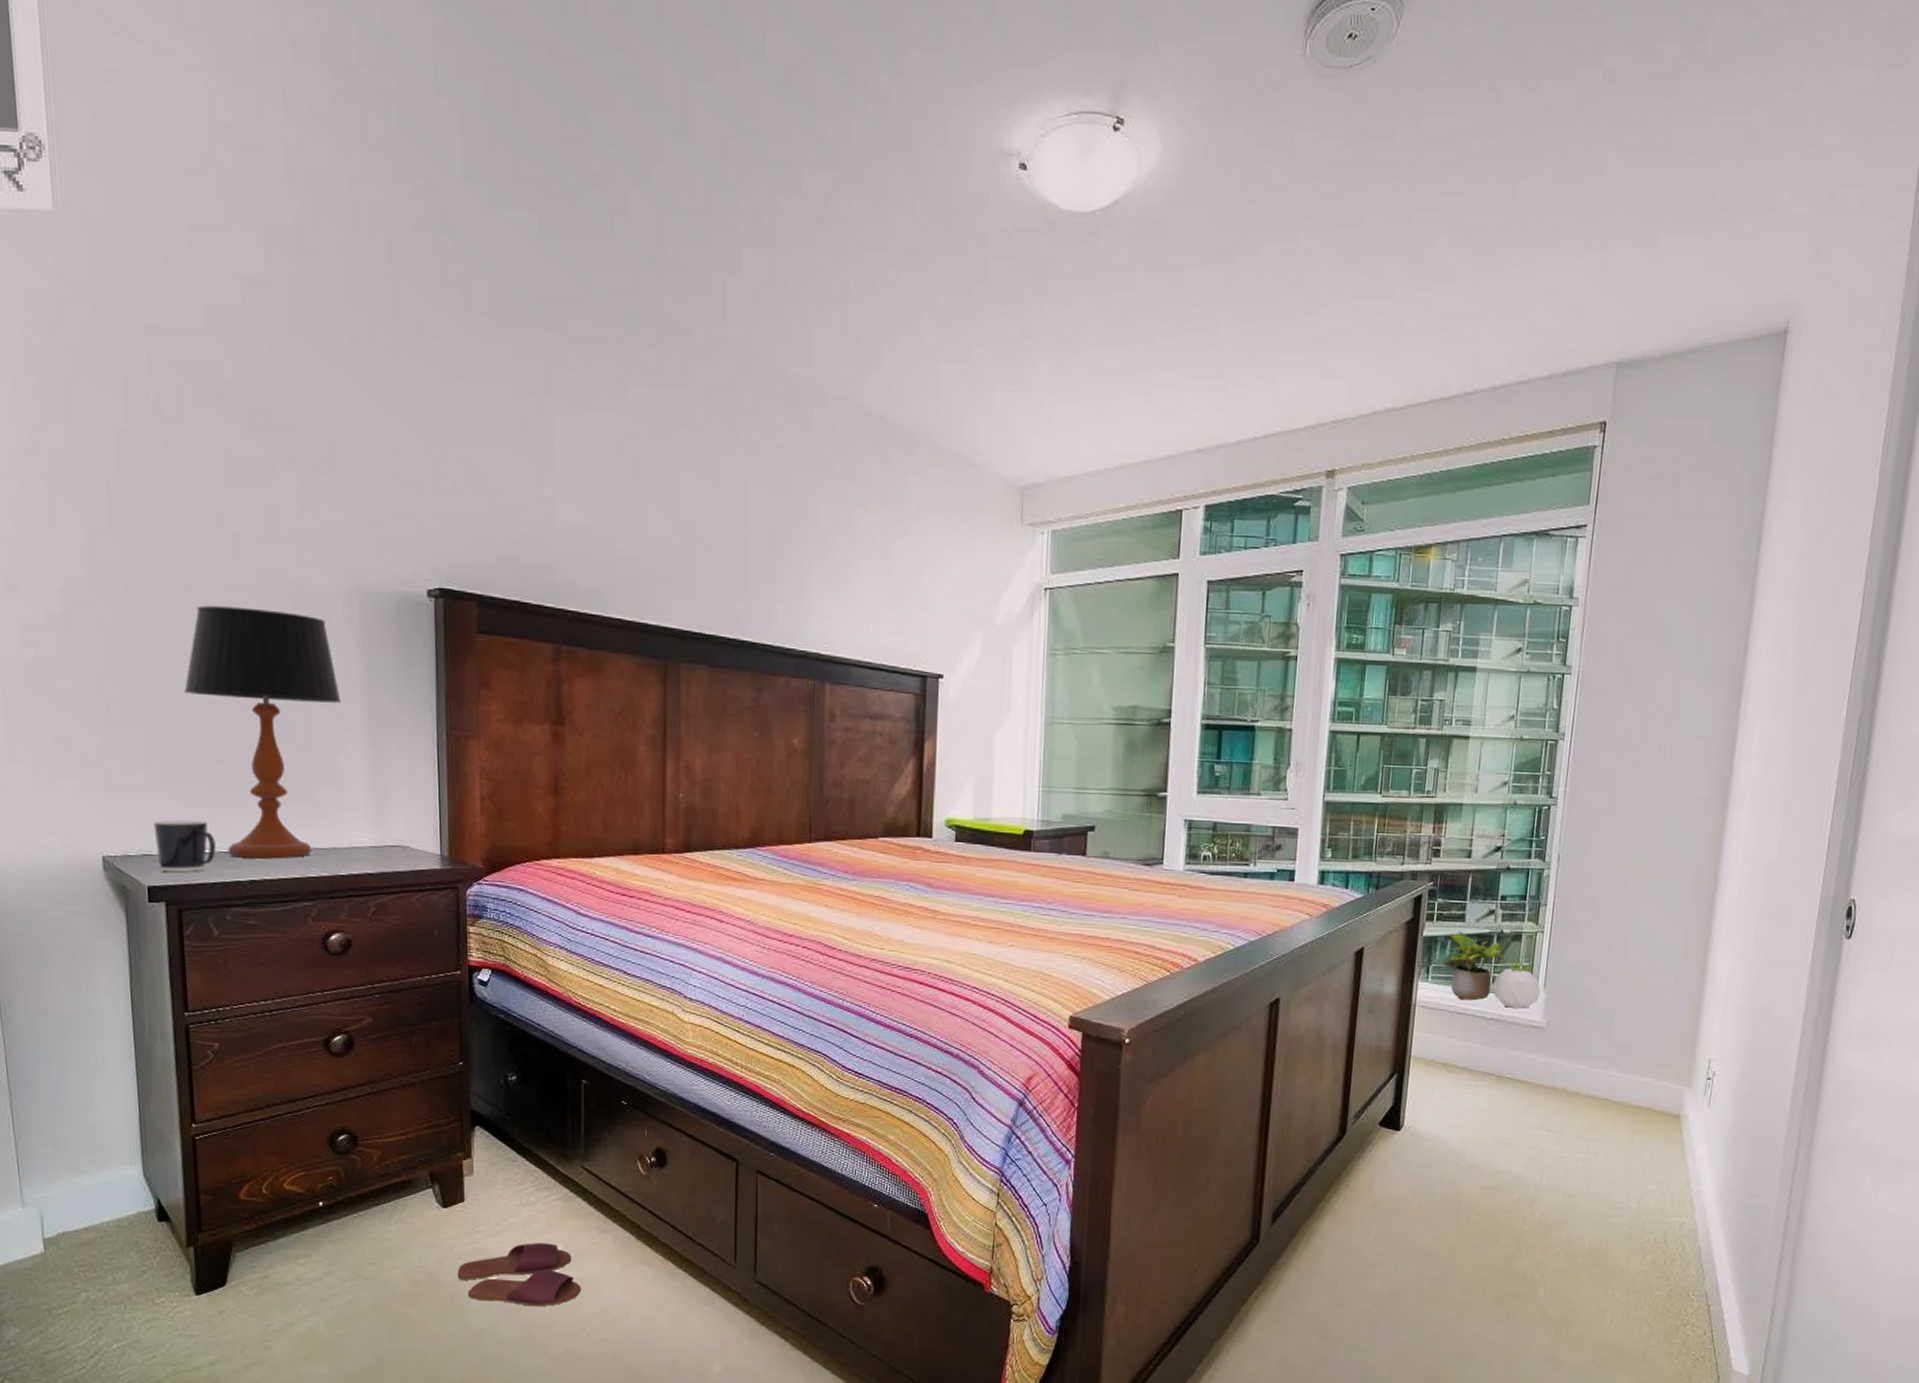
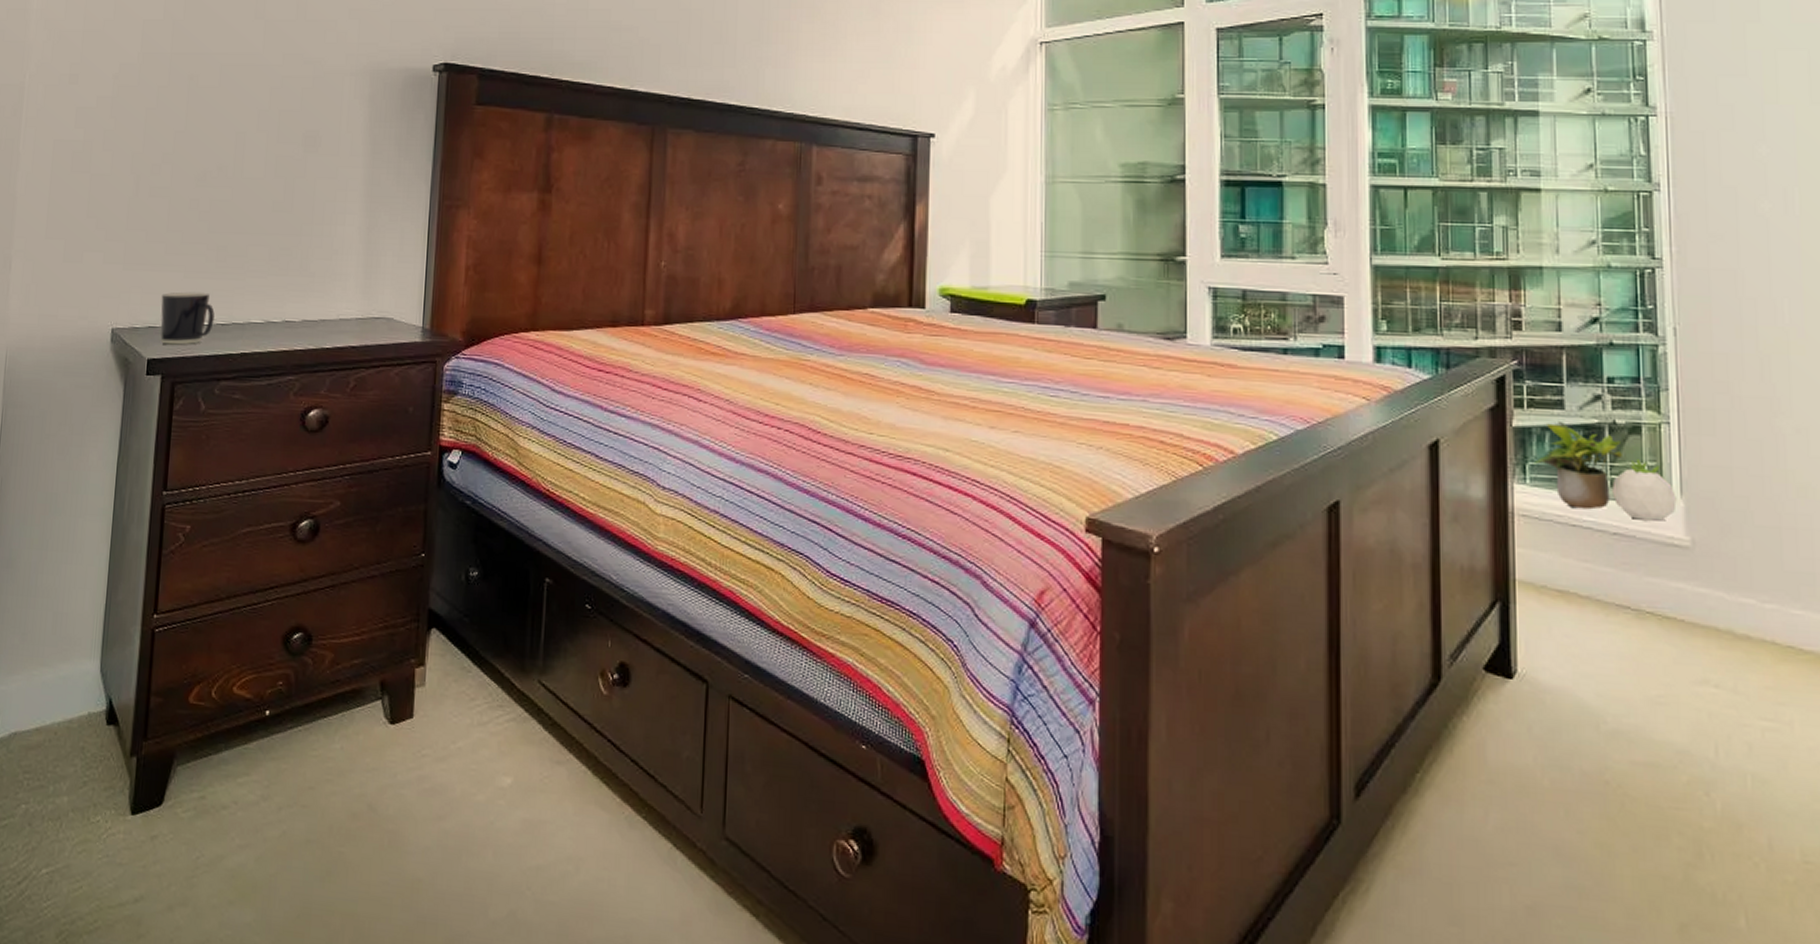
table lamp: present [184,606,341,859] -> none [206,86,345,331]
slippers: present [457,1243,580,1307] -> none [398,772,529,854]

